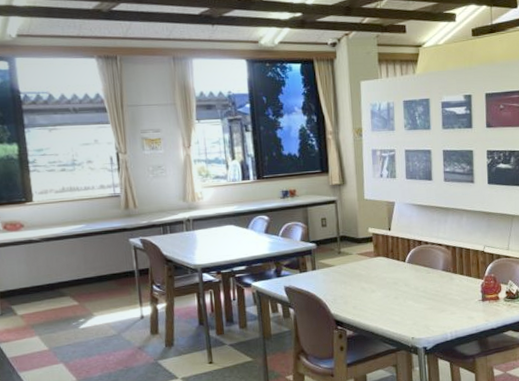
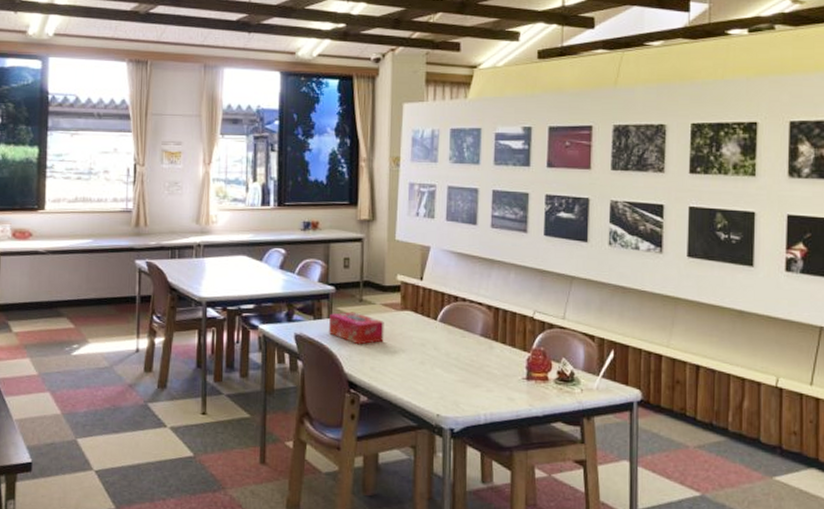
tissue box: none [313,262,362,290] -> present [329,312,384,345]

